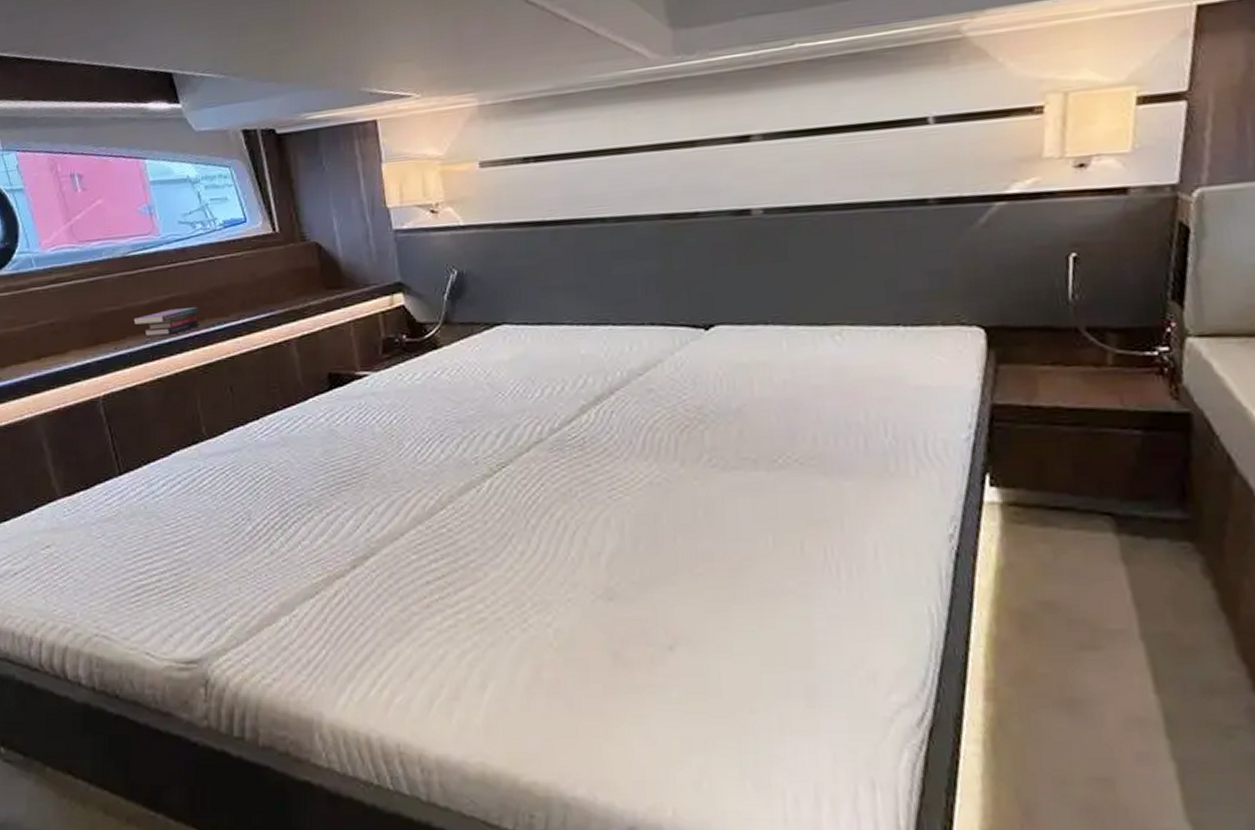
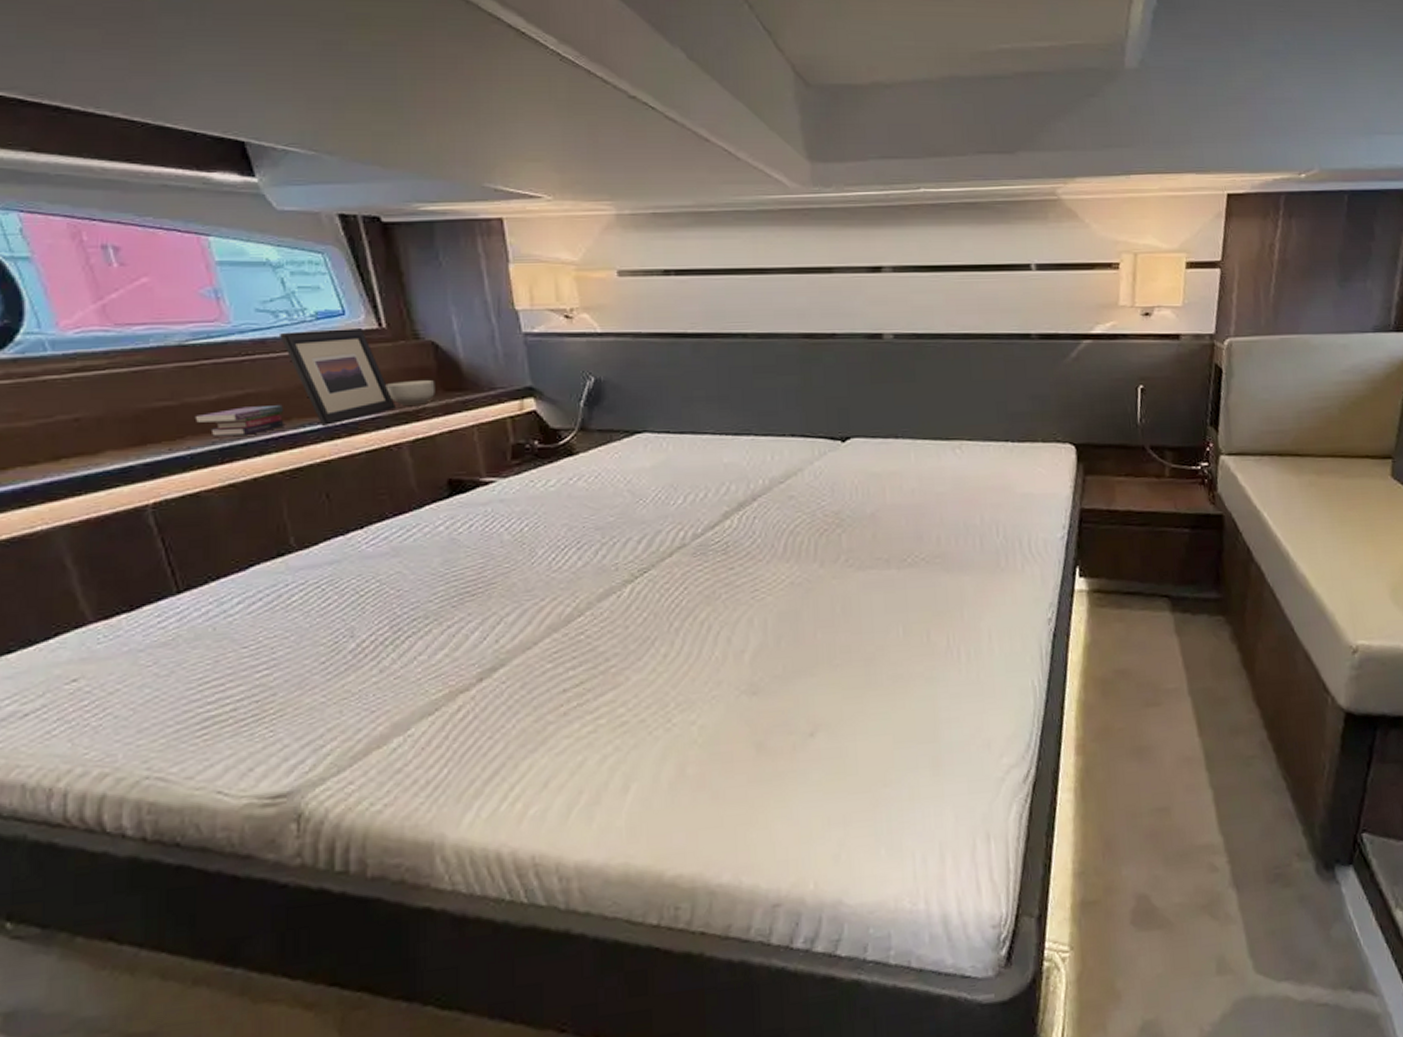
picture frame: none [195,234,286,326] -> present [278,328,396,427]
bowl: none [278,279,318,305] -> present [385,380,435,407]

